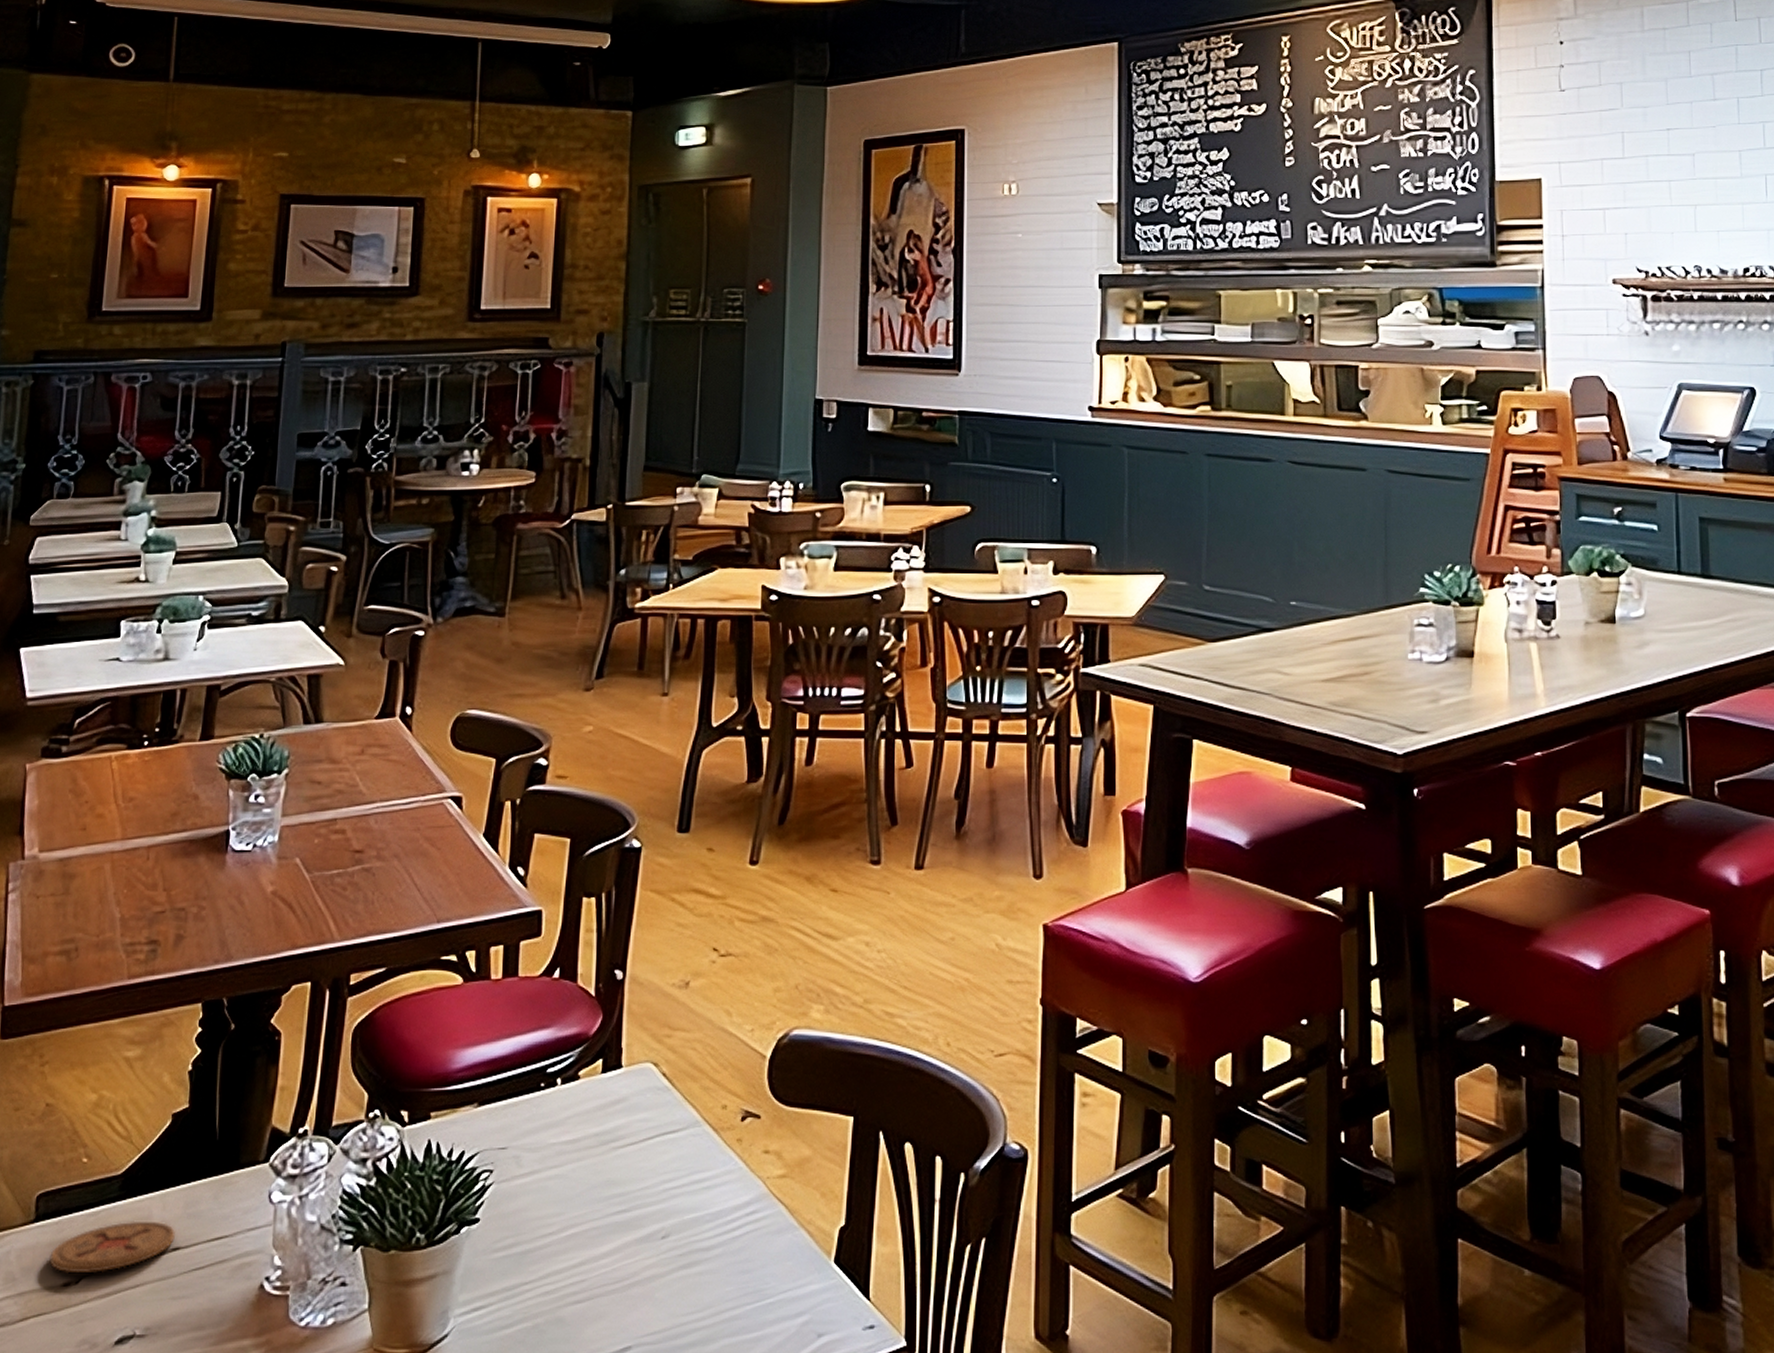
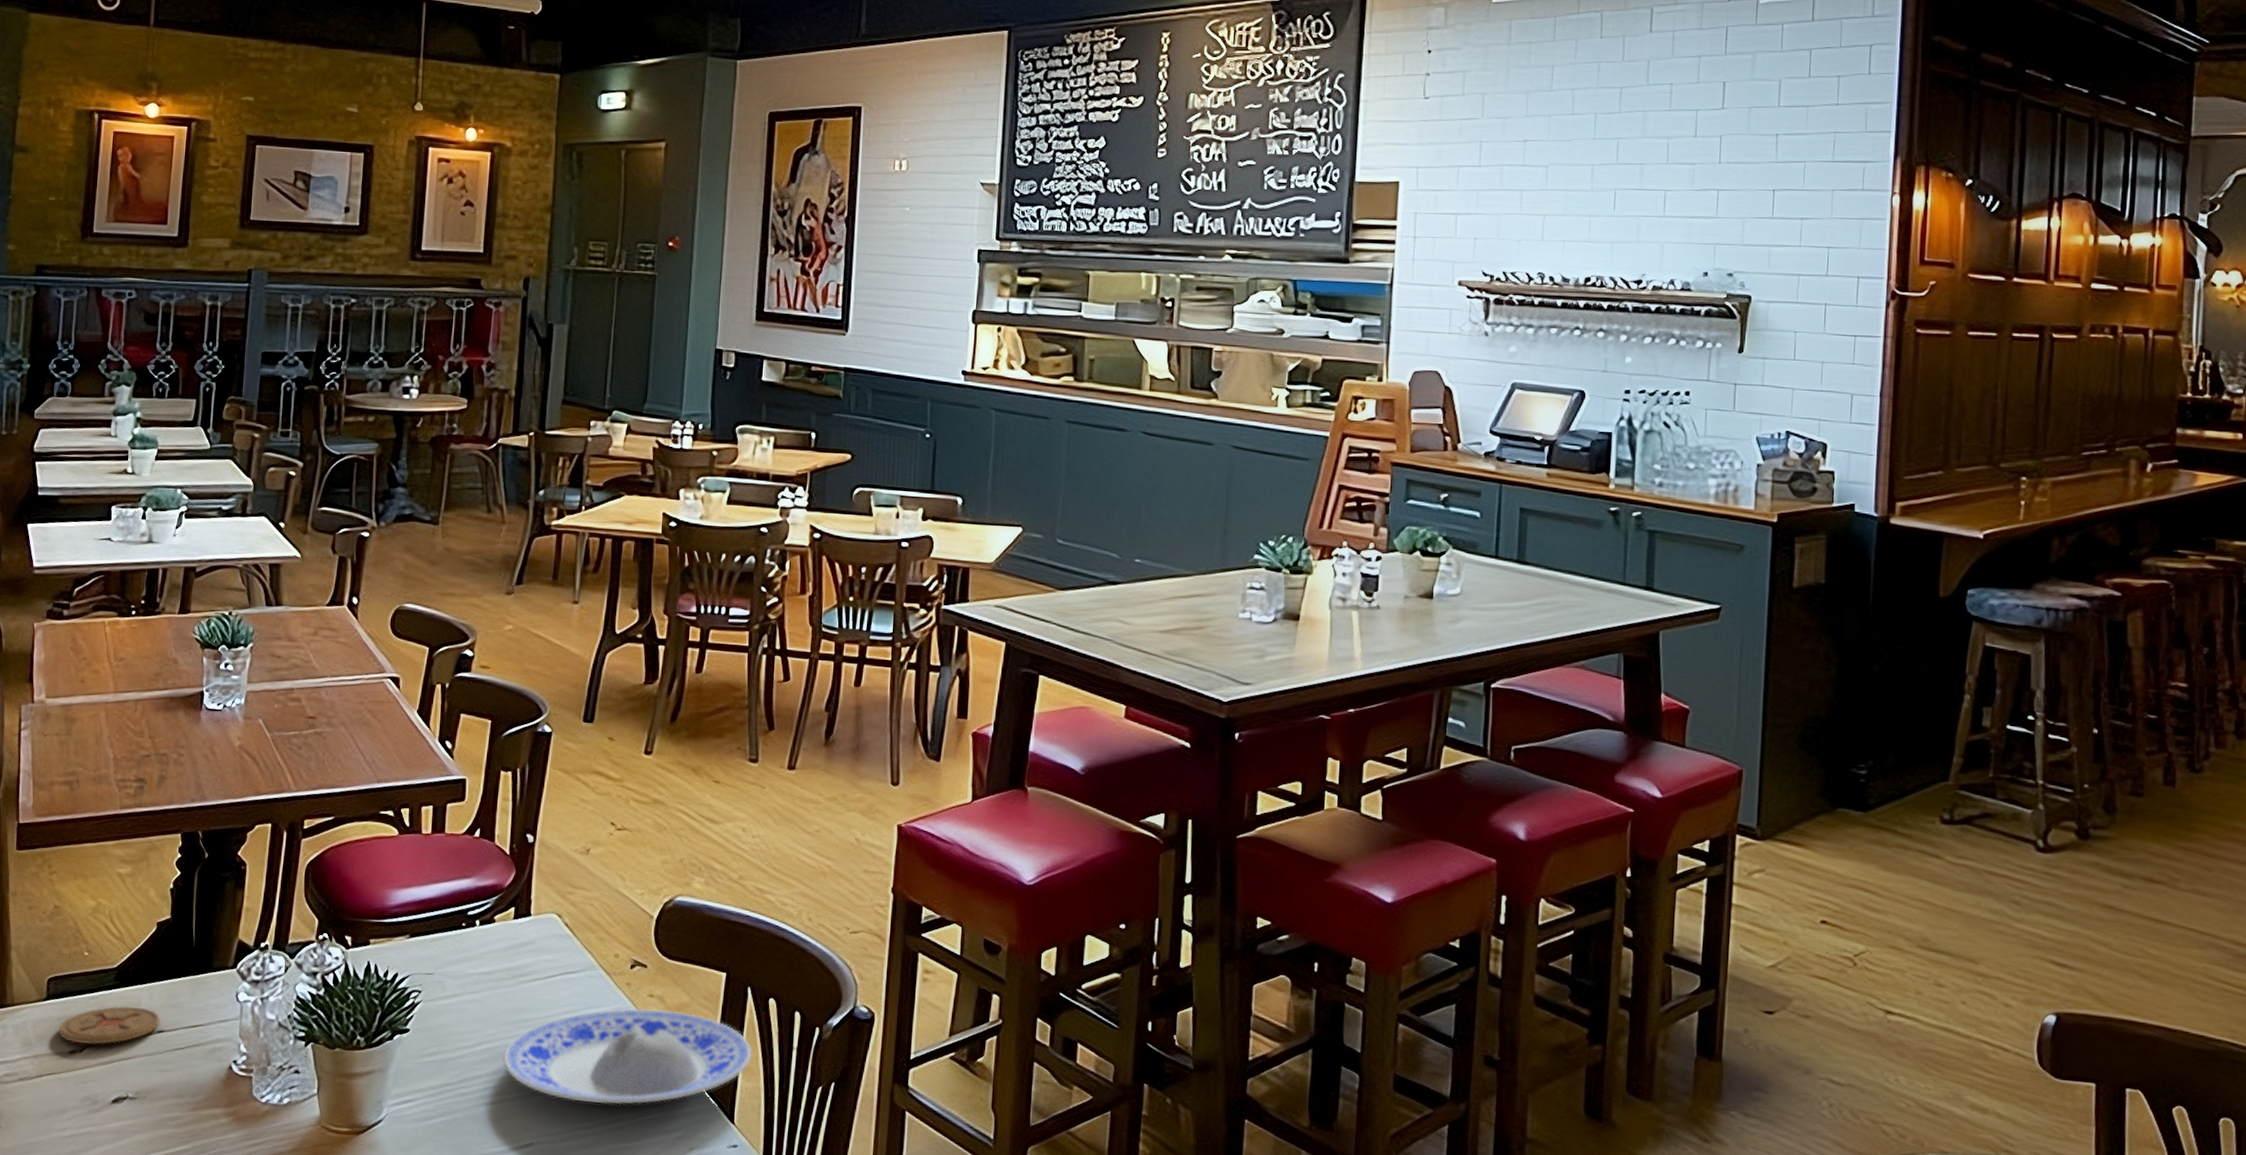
plate: none [593,1167,888,1290] -> present [503,1008,752,1105]

